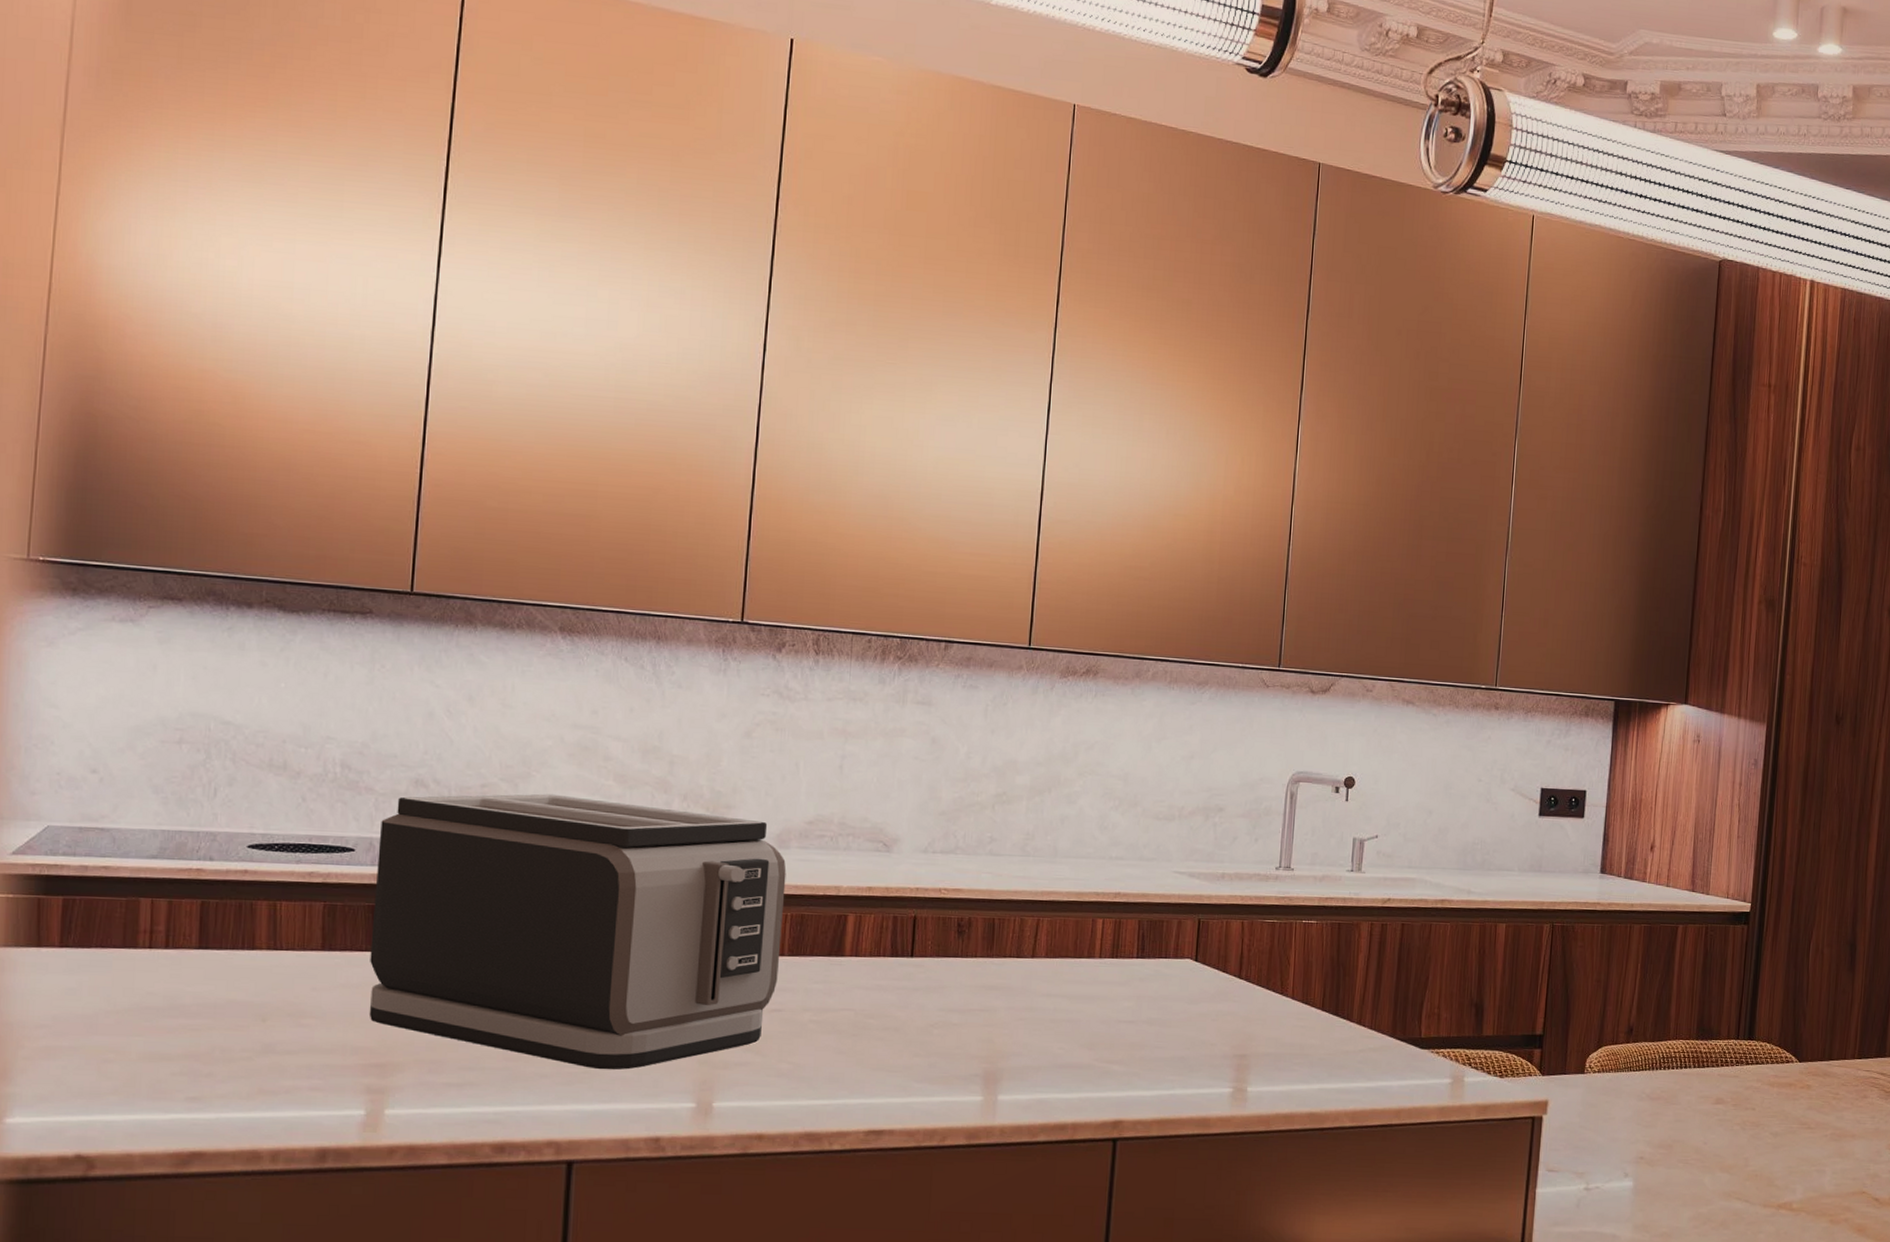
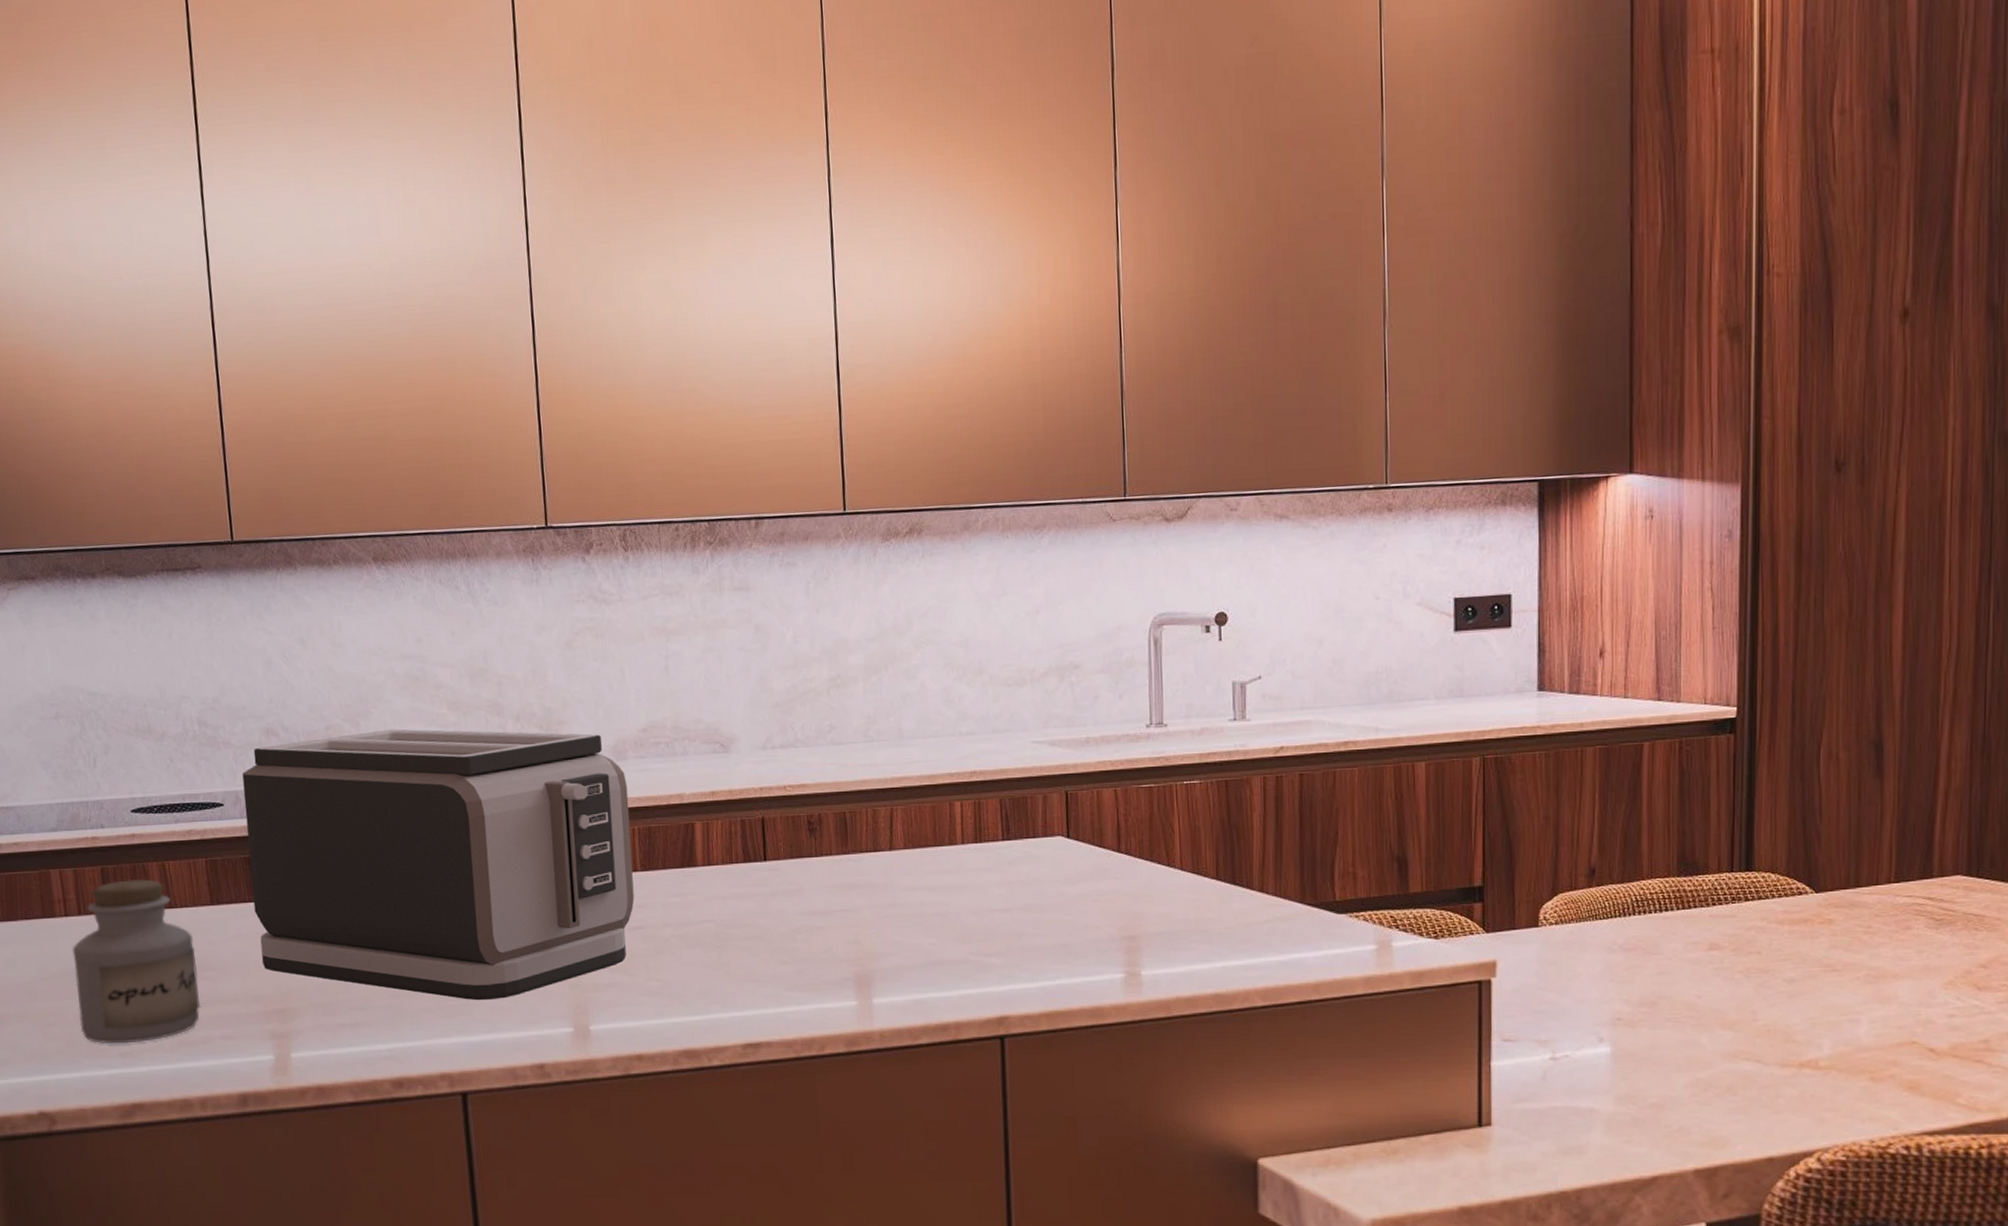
jar: none [144,916,294,1088] -> present [72,879,201,1044]

